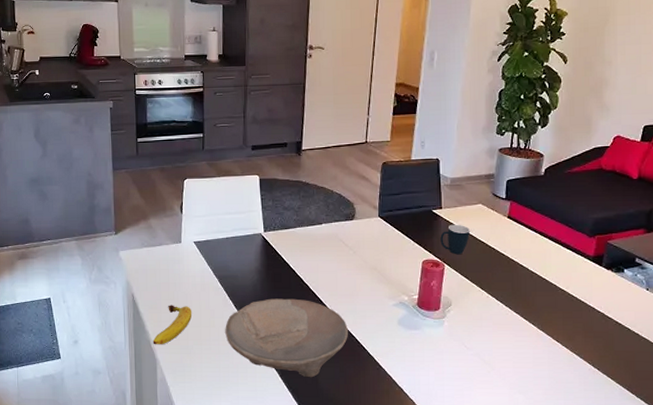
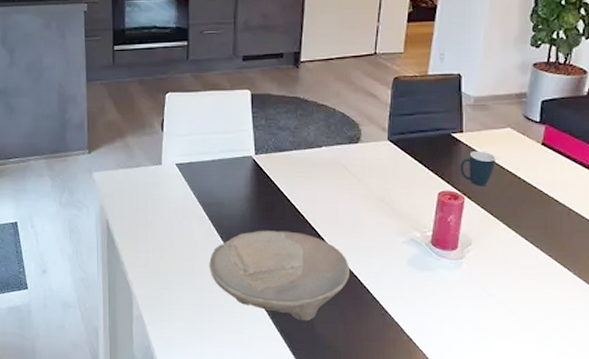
fruit: present [153,305,192,345] -> none [128,234,173,278]

